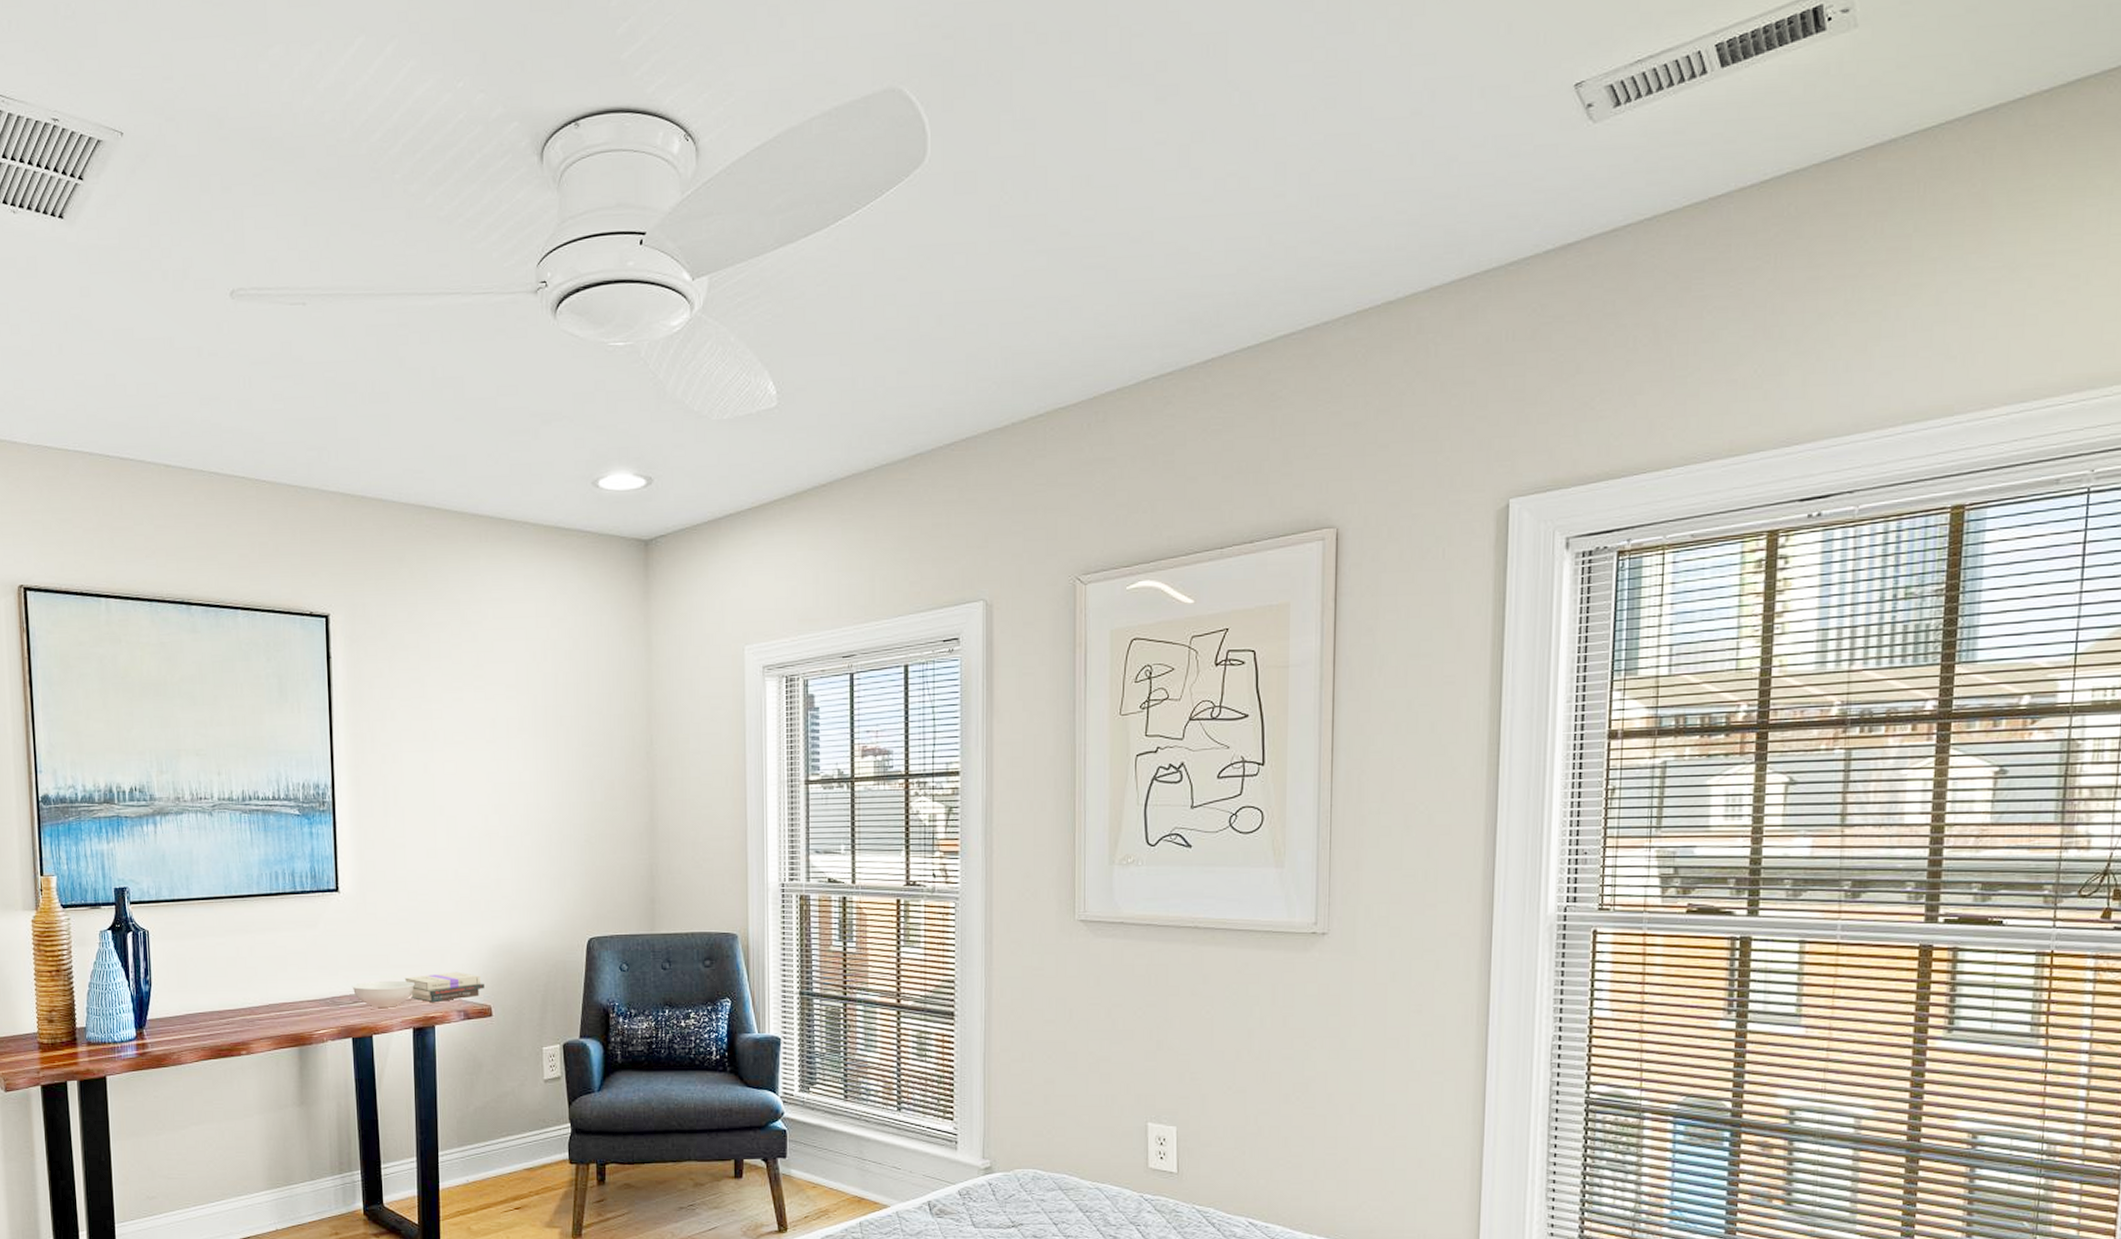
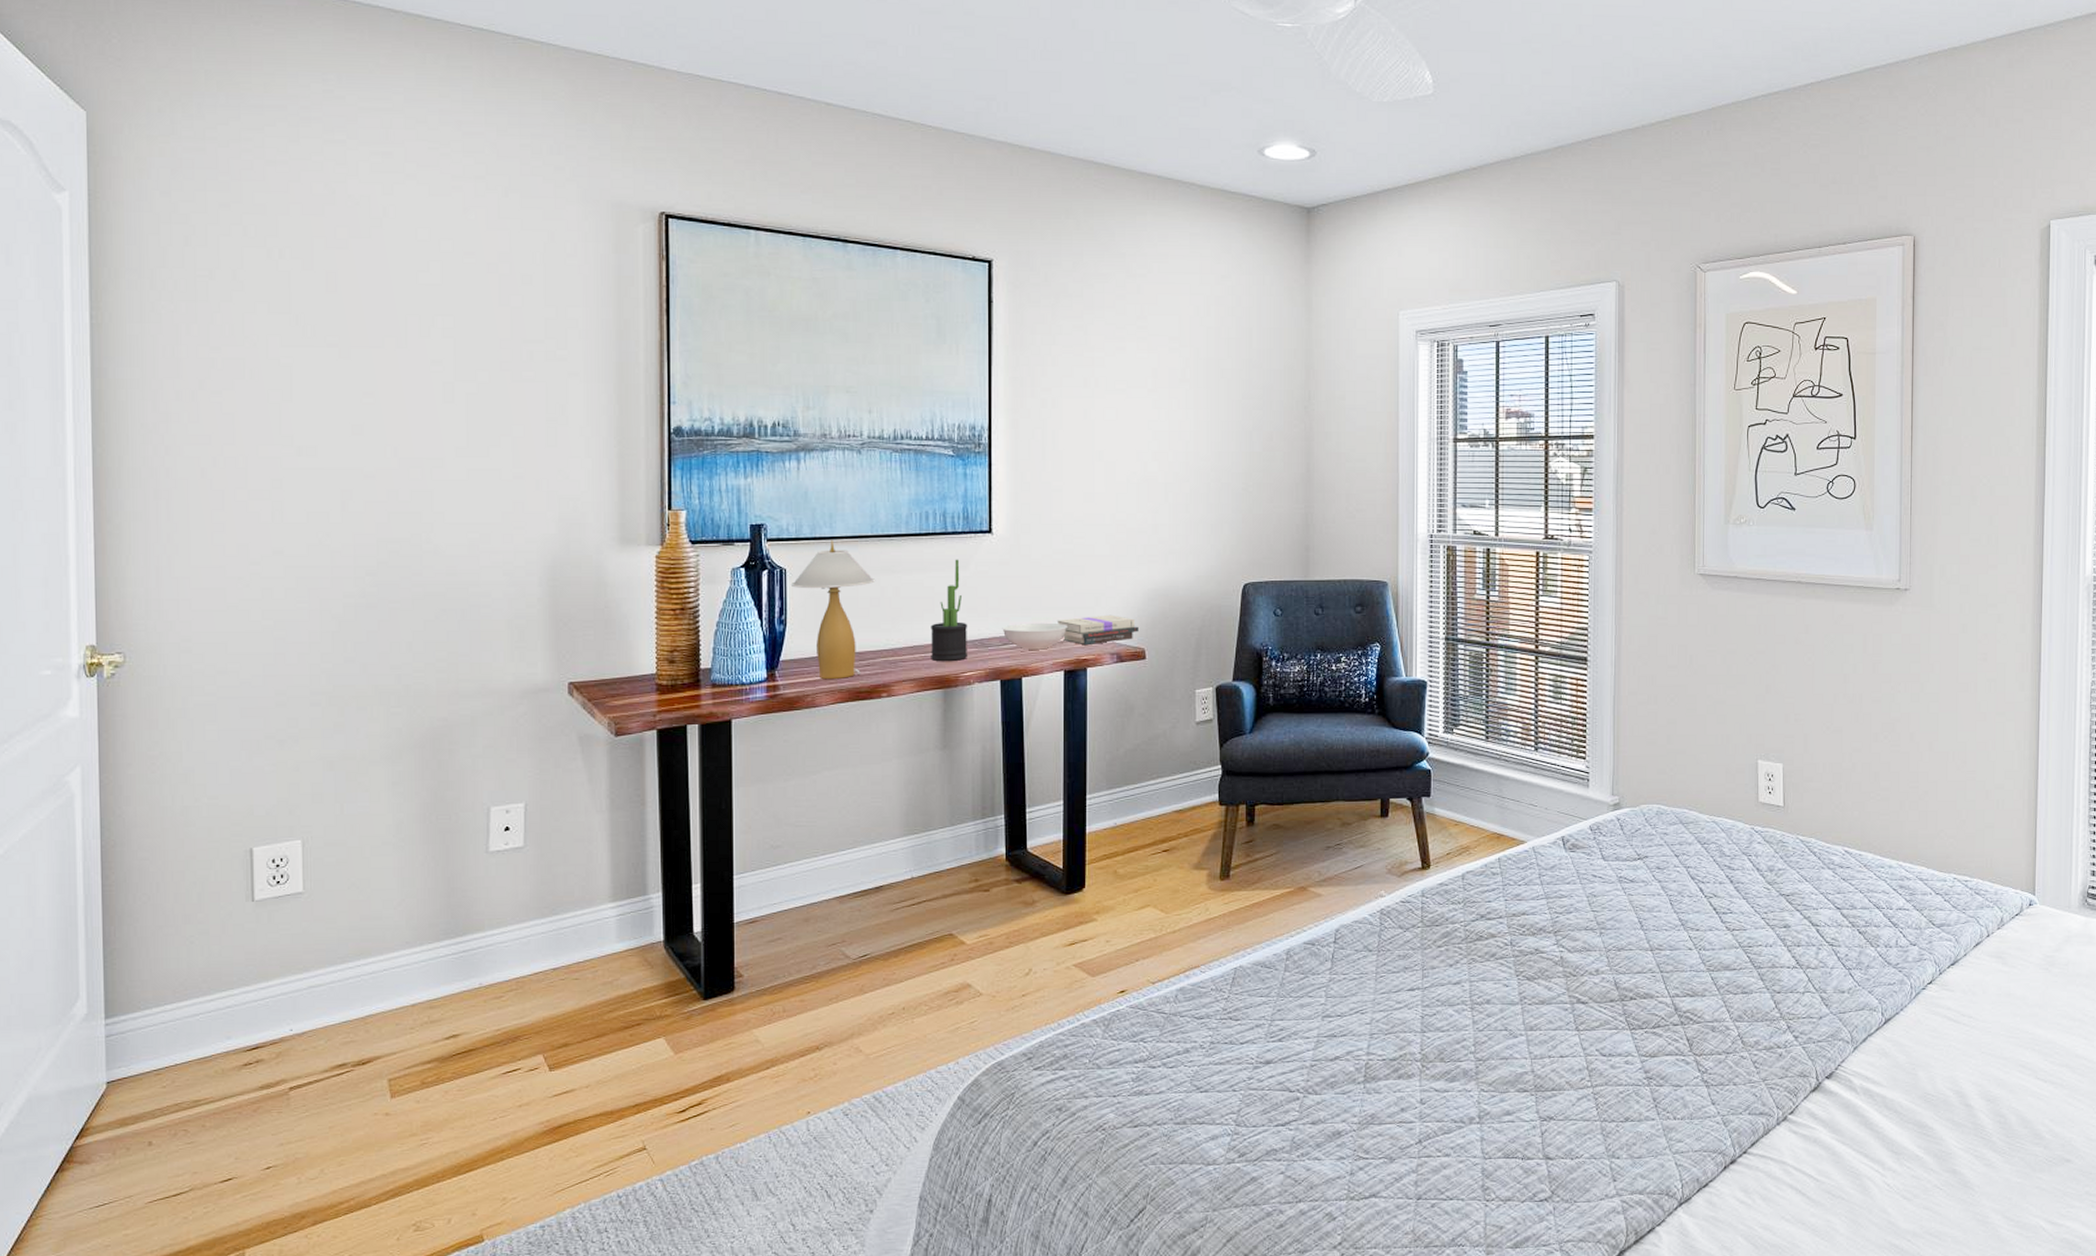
table lamp: none [153,901,232,1038] -> present [790,539,876,680]
decorative plant: none [284,918,321,1020] -> present [931,559,968,662]

